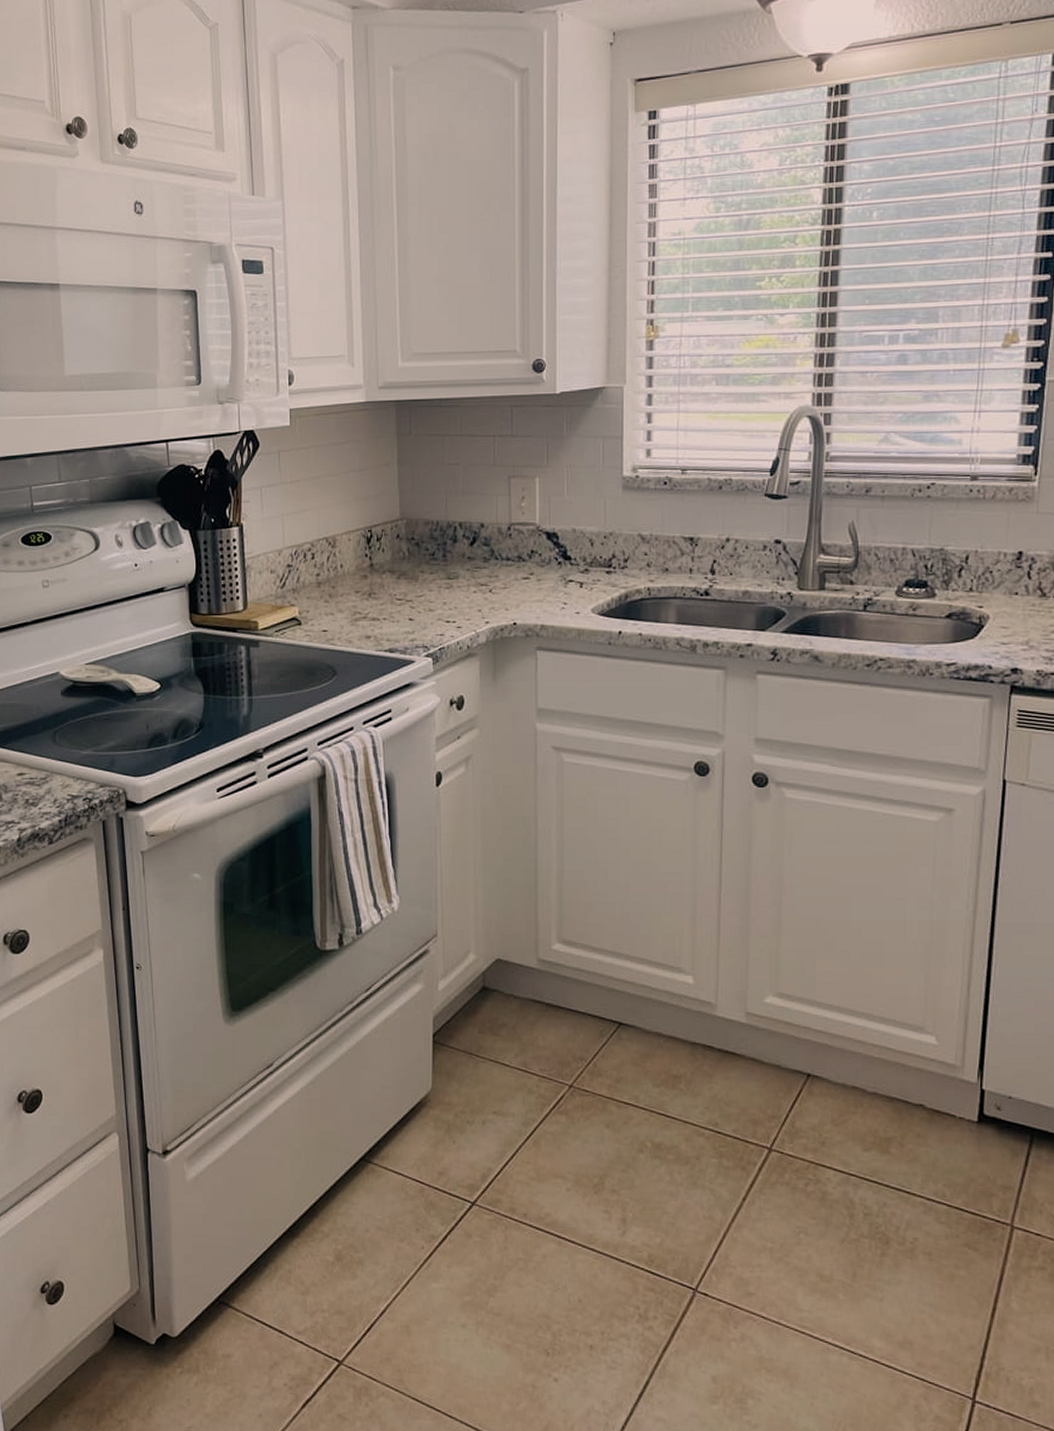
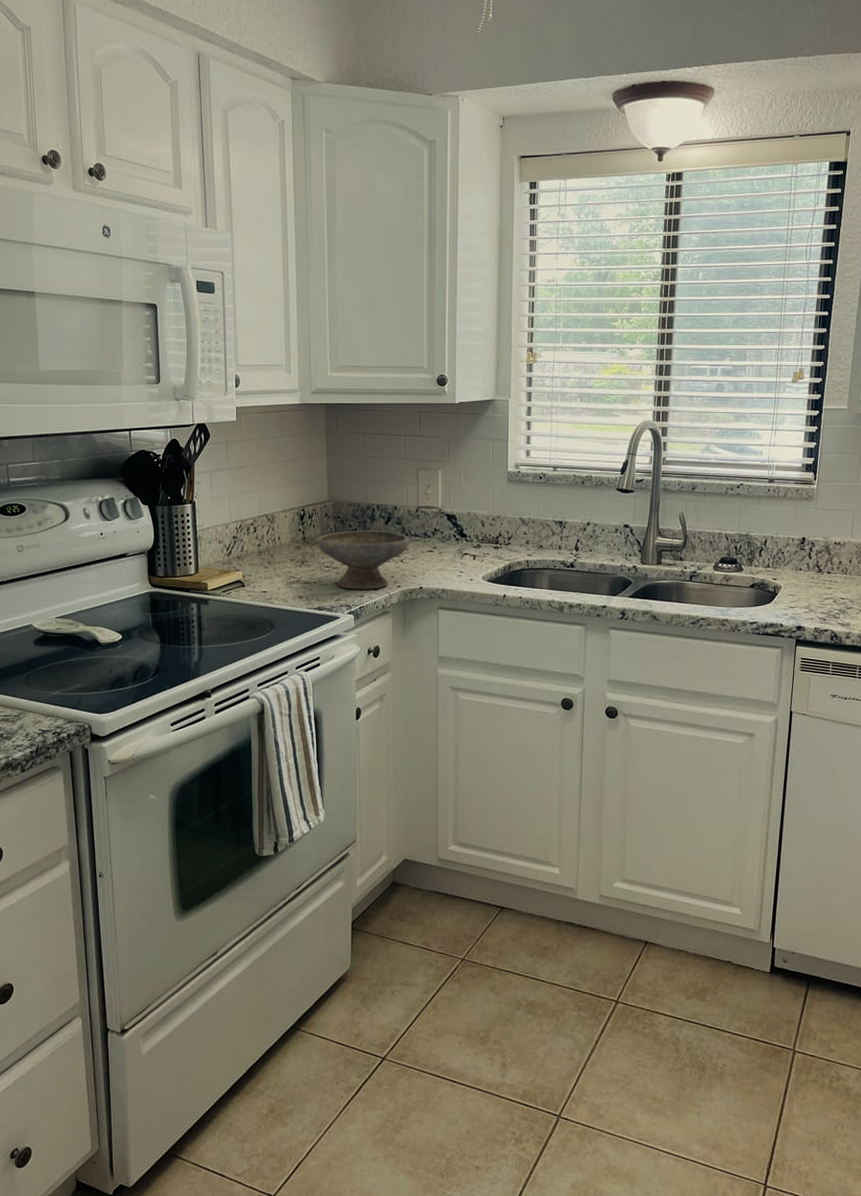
bowl: none [387,553,499,627] -> present [317,530,409,590]

